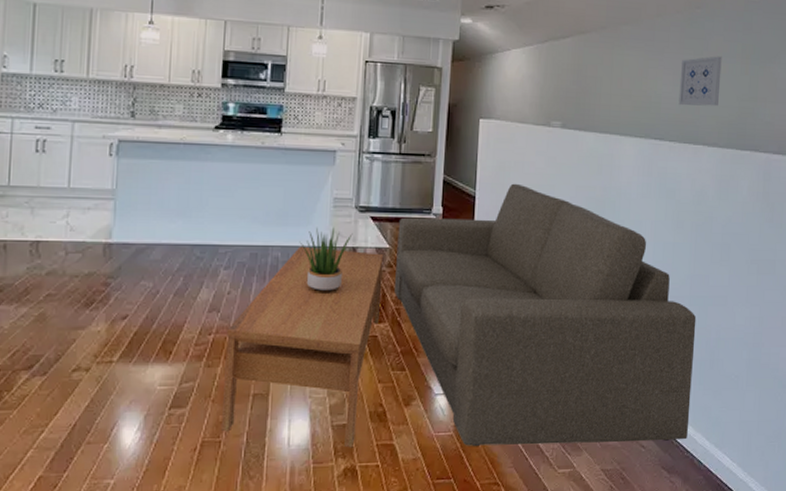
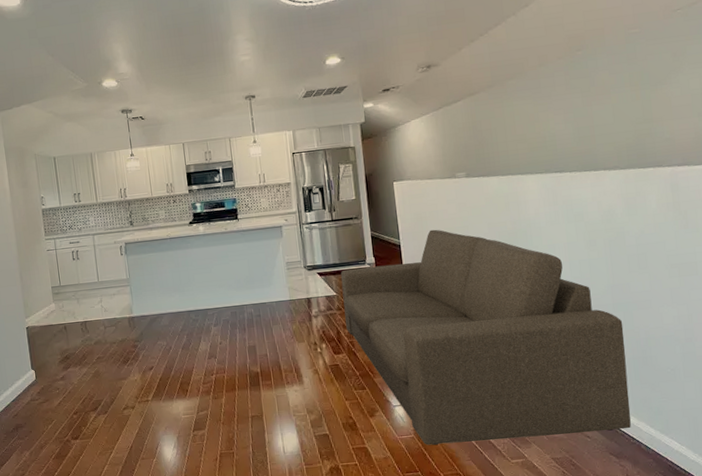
coffee table: present [222,246,384,448] -> none [224,300,338,452]
potted plant: present [299,226,353,292] -> none [266,284,306,335]
wall art: present [678,56,722,107] -> none [570,88,614,139]

